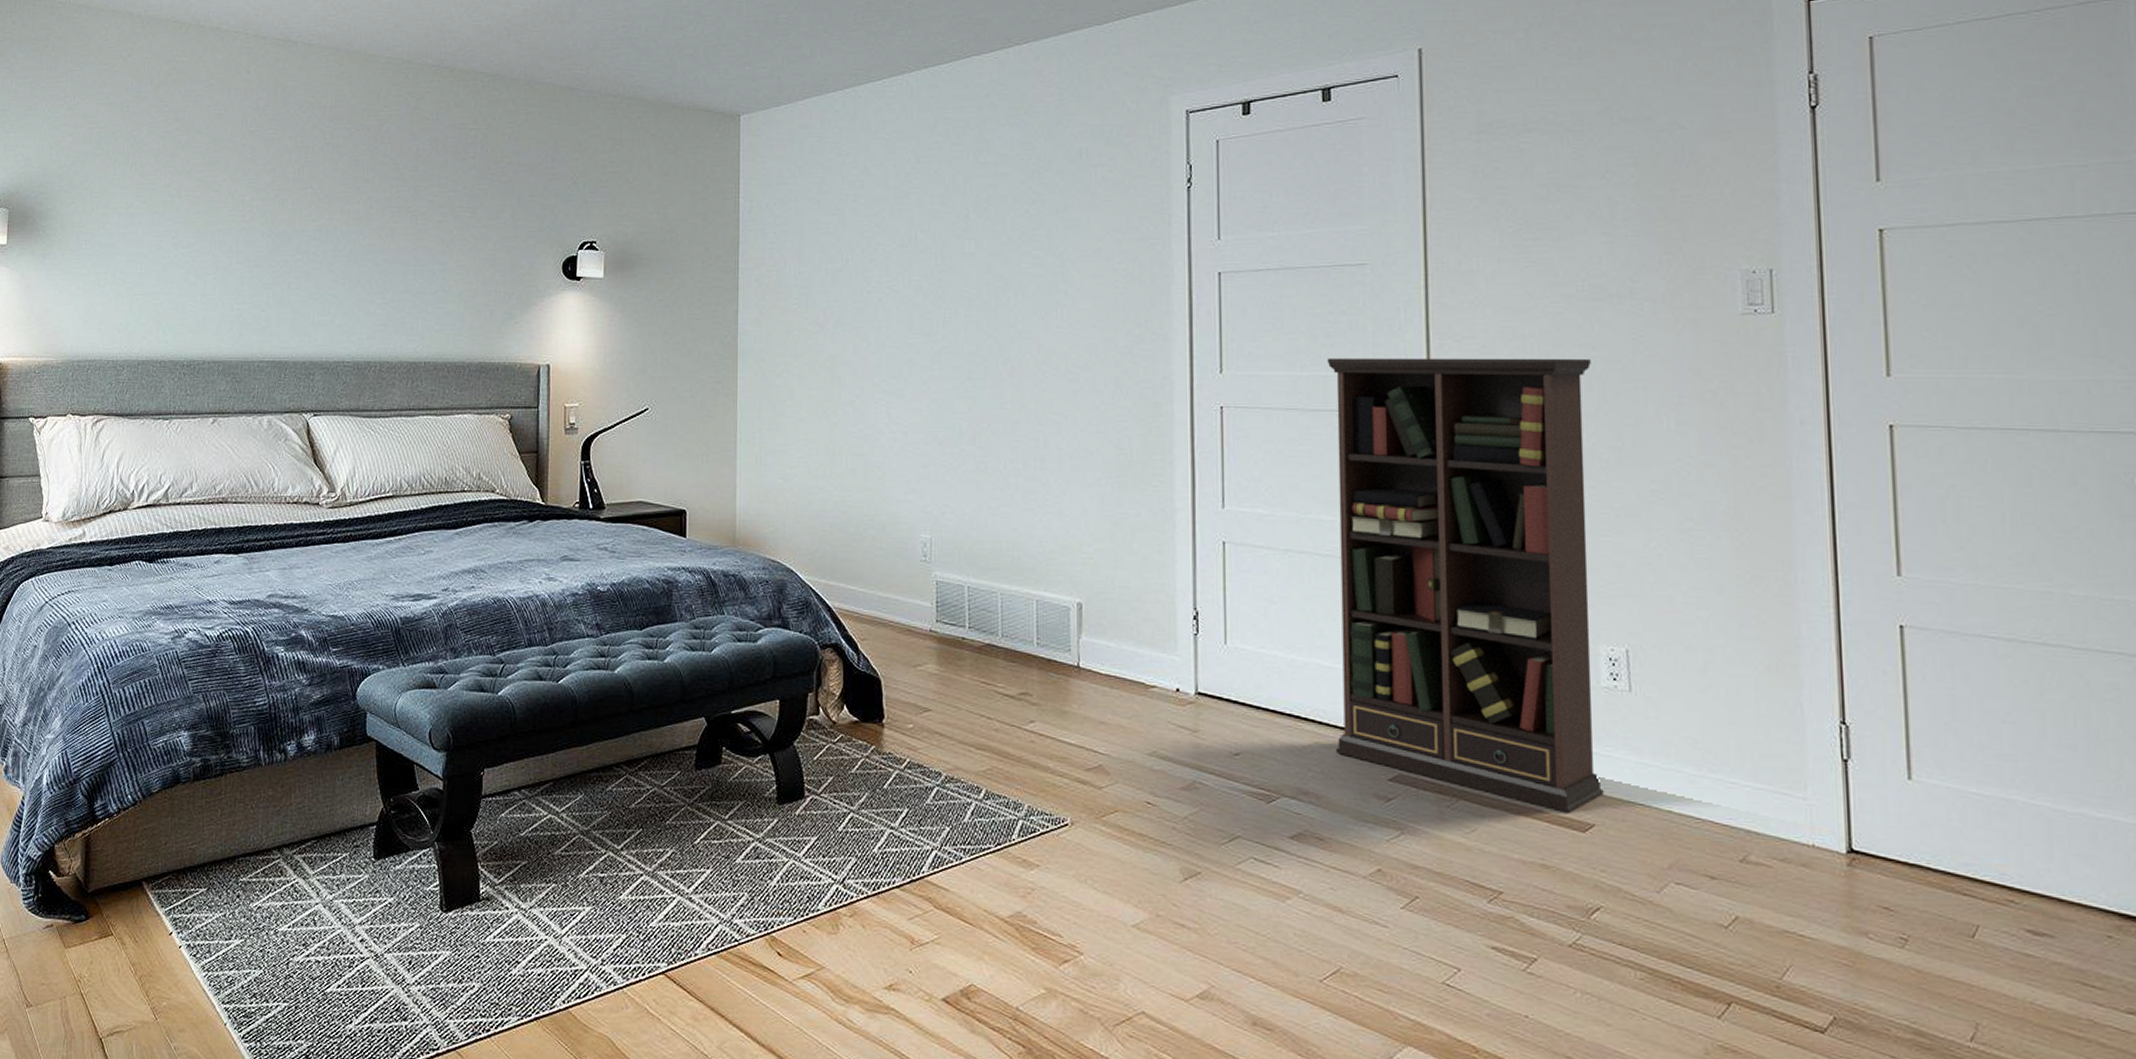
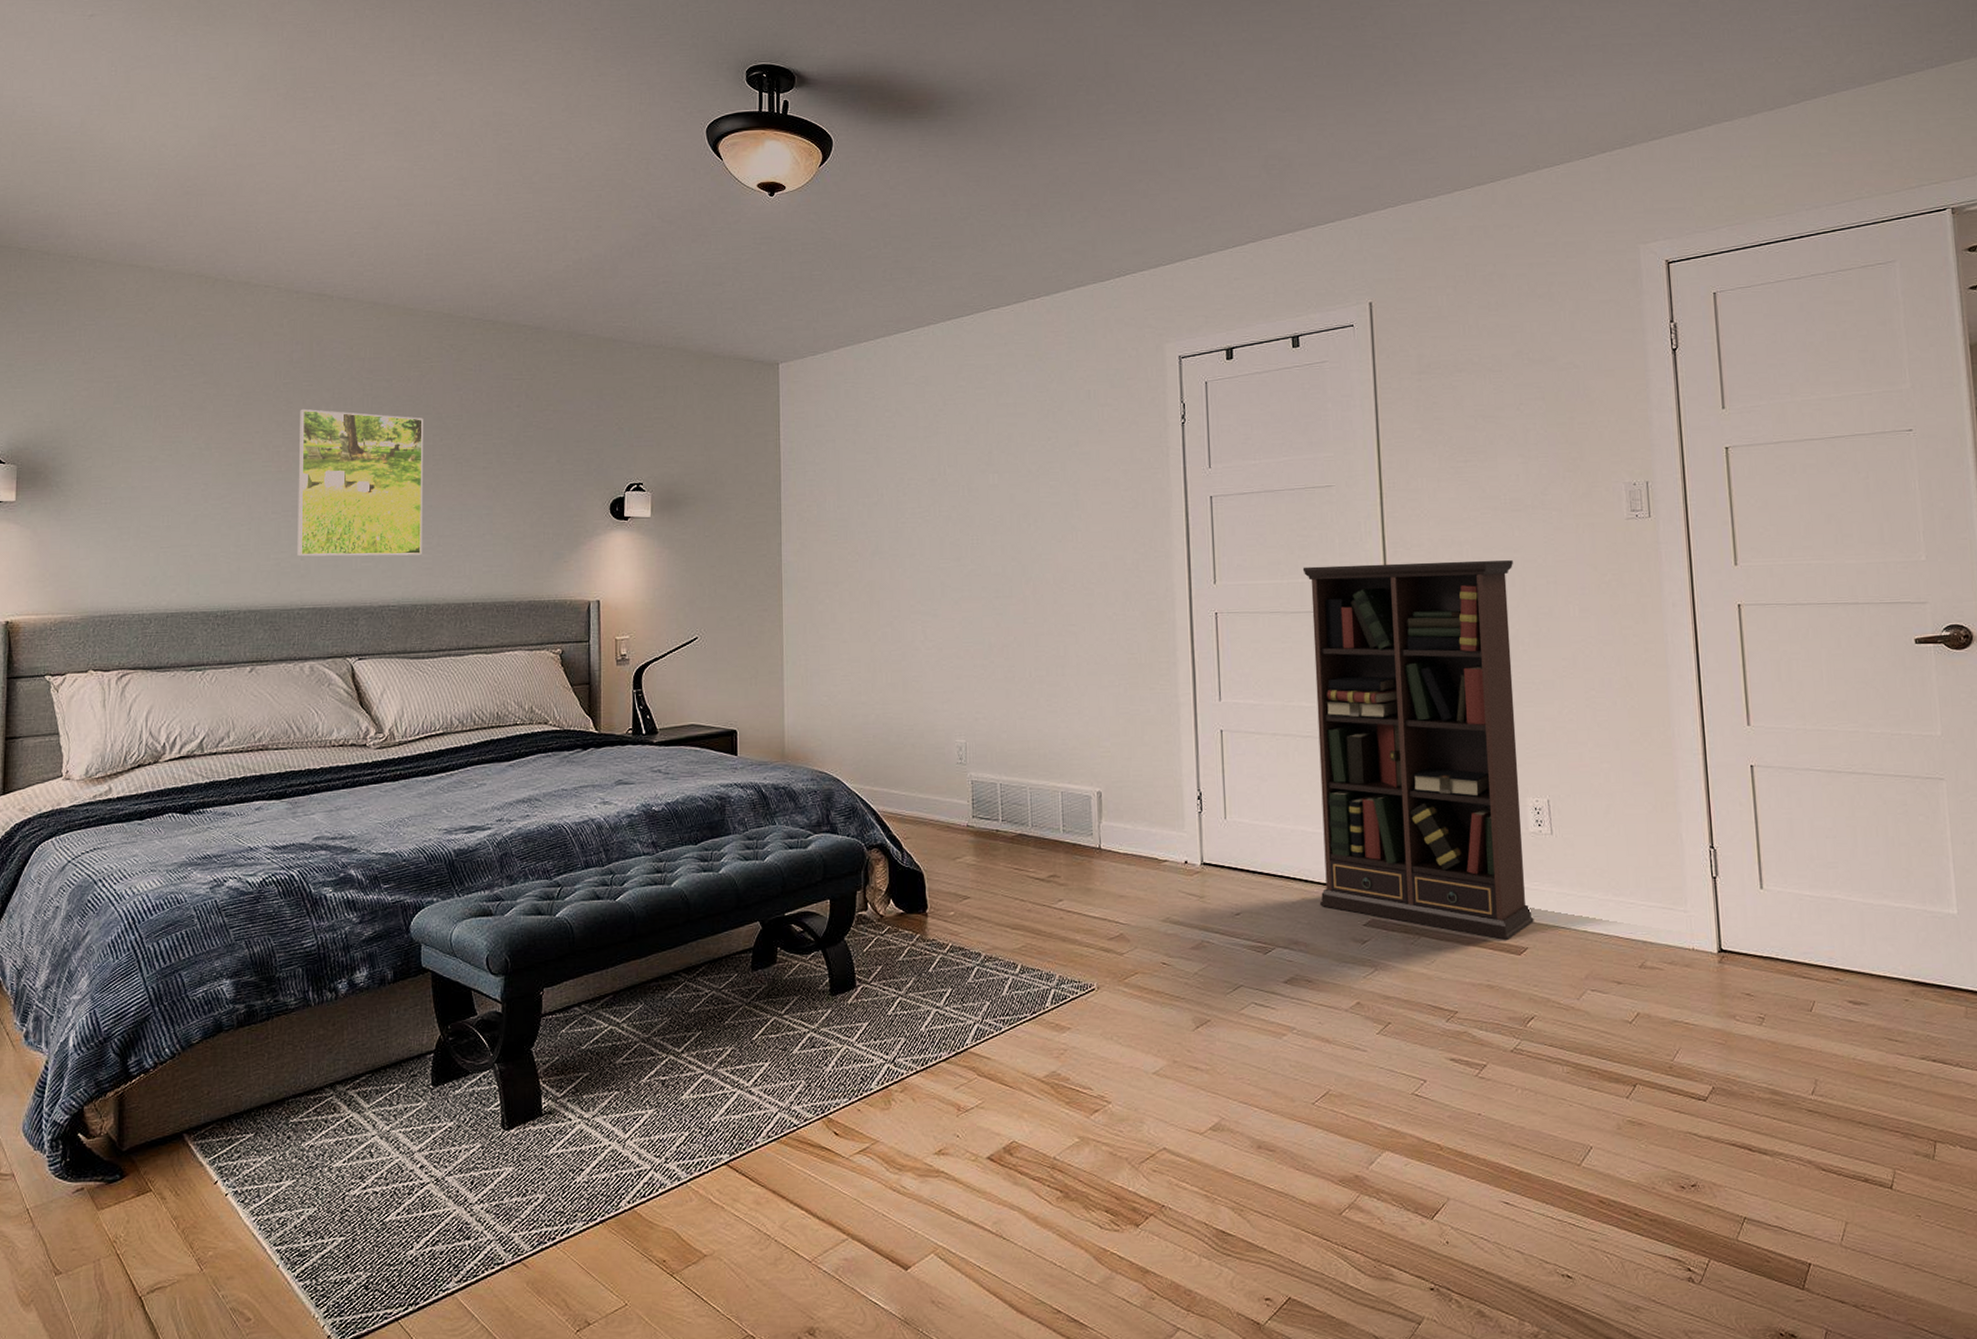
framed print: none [258,157,381,310] -> present [297,408,424,557]

